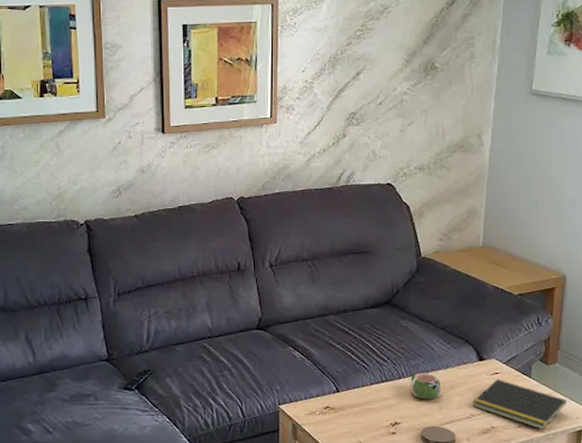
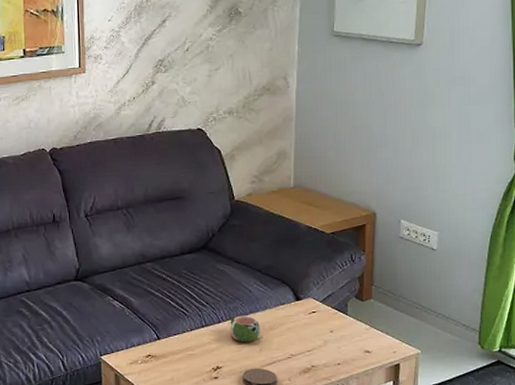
notepad: present [472,379,567,430] -> none [292,317,383,366]

